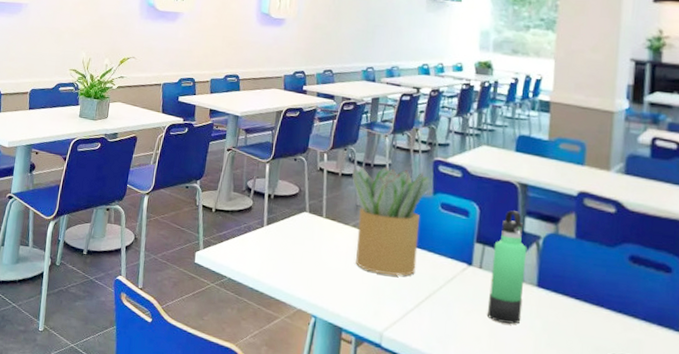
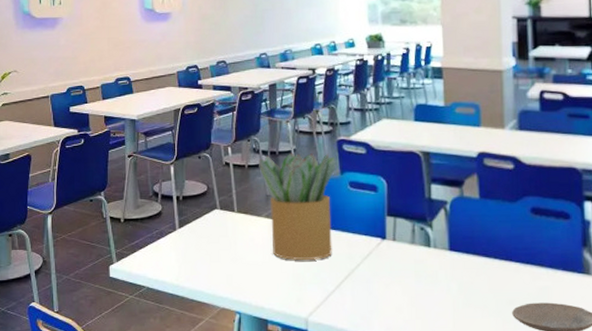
thermos bottle: present [488,210,527,324] -> none [404,180,438,290]

